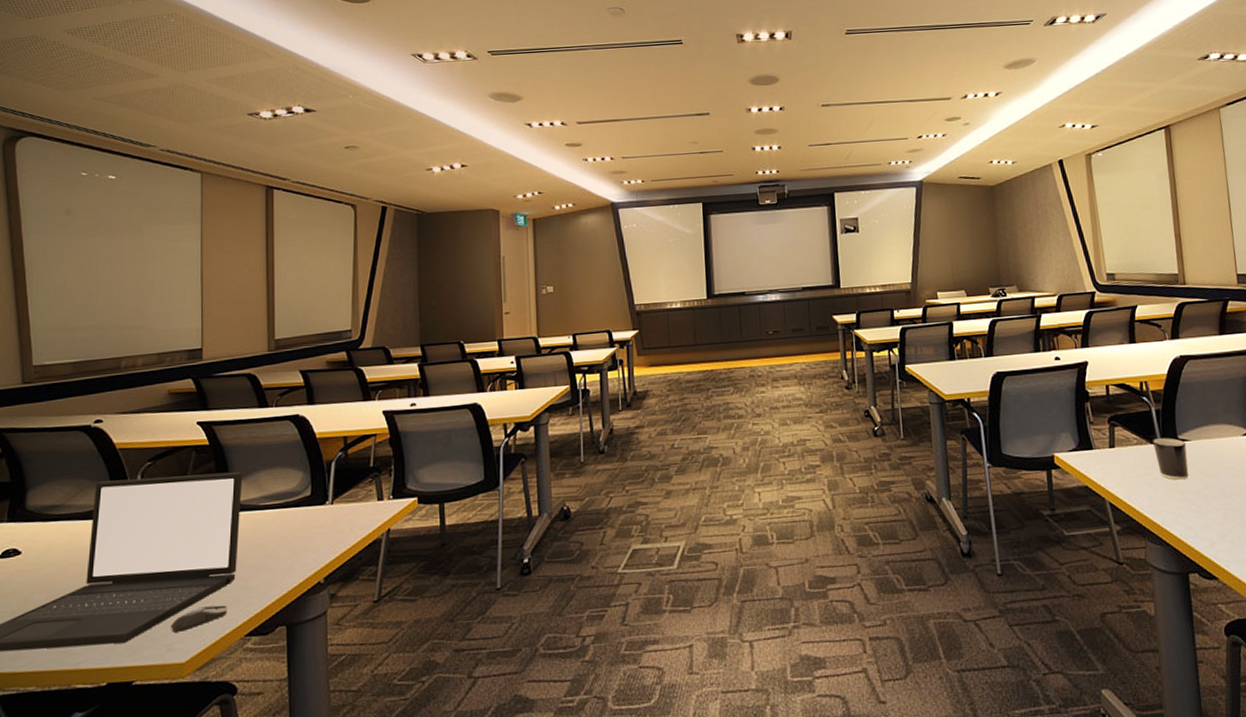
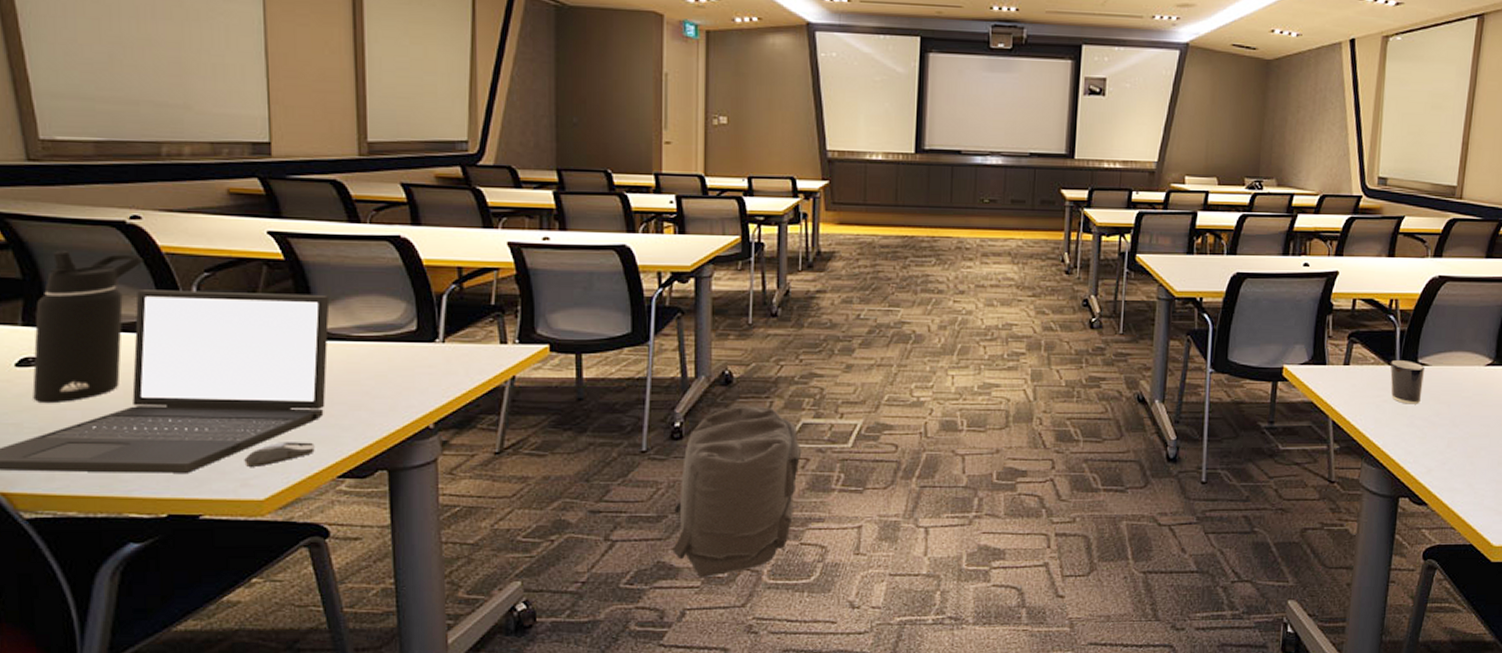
water bottle: none [10,452,103,588] -> present [32,251,144,402]
backpack: none [527,537,634,709] -> present [672,405,802,578]

